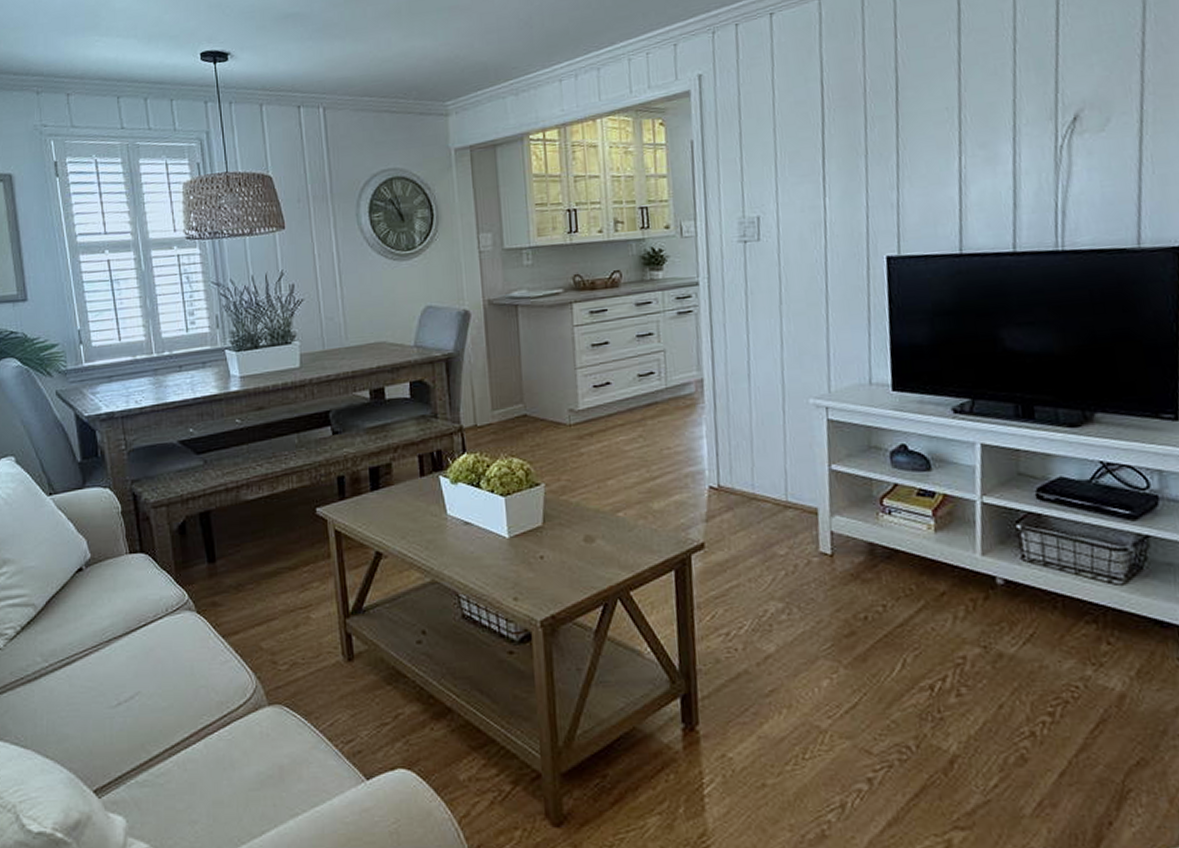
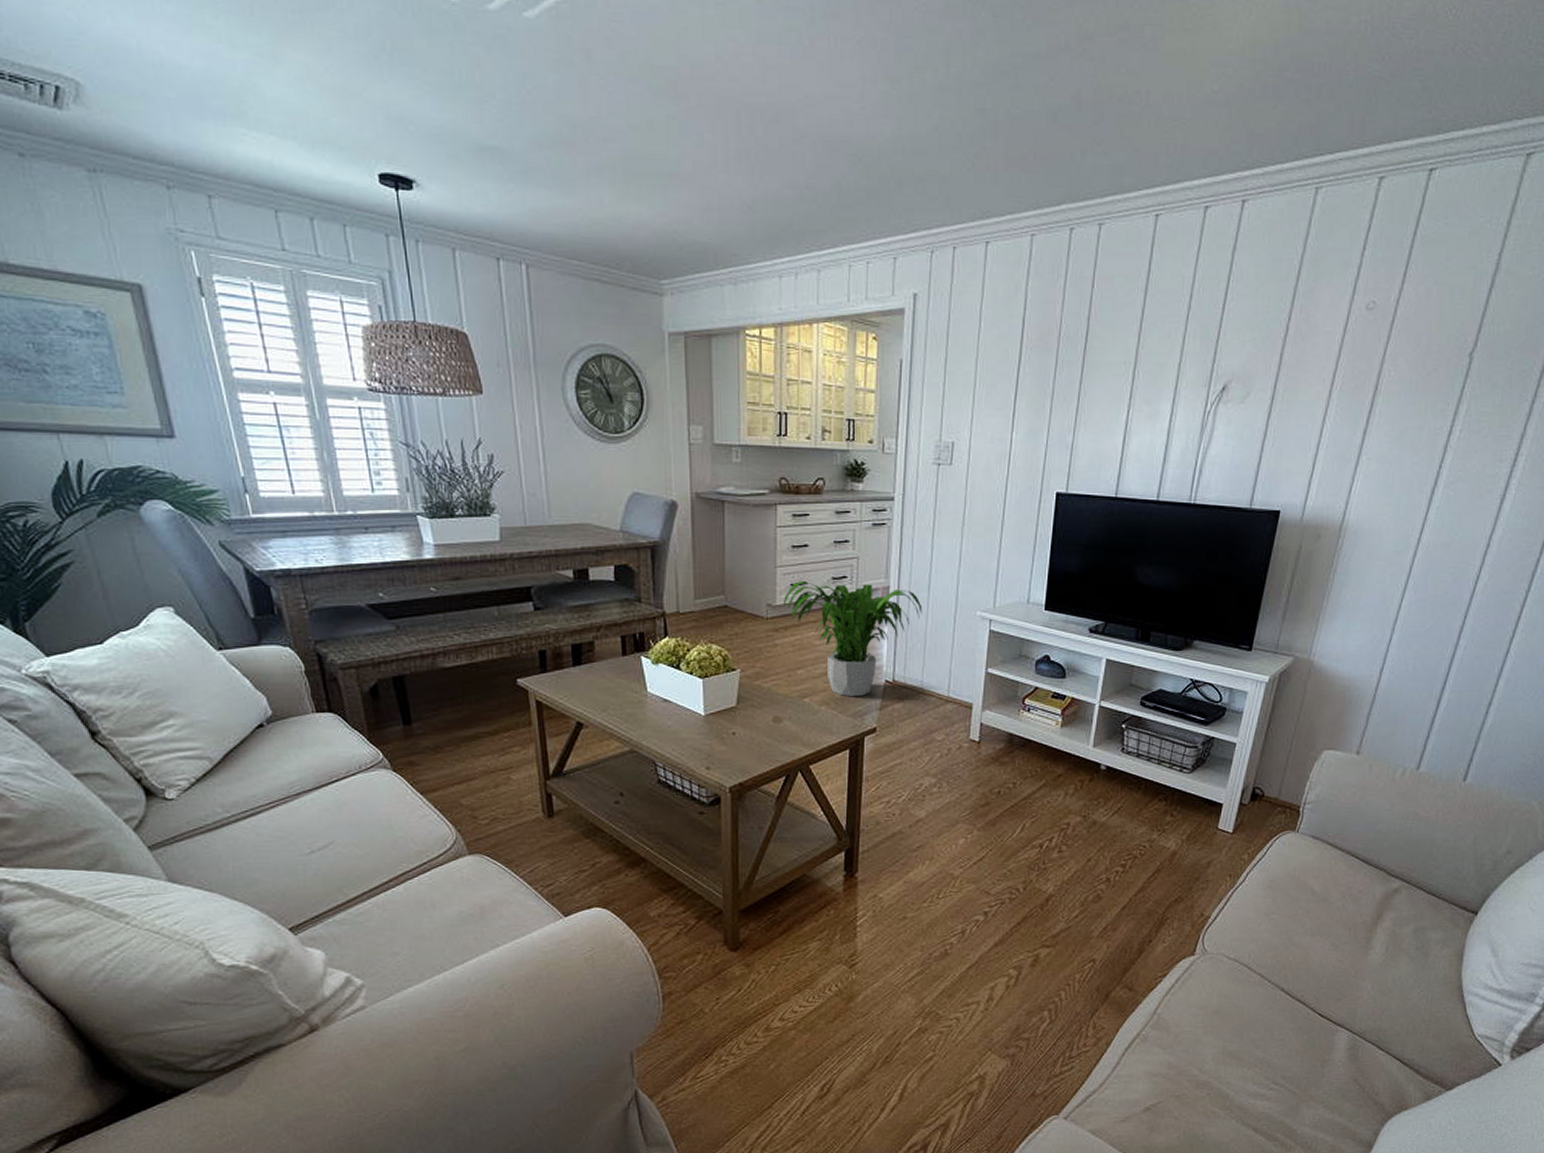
potted plant: none [586,378,745,509] -> present [783,581,923,697]

